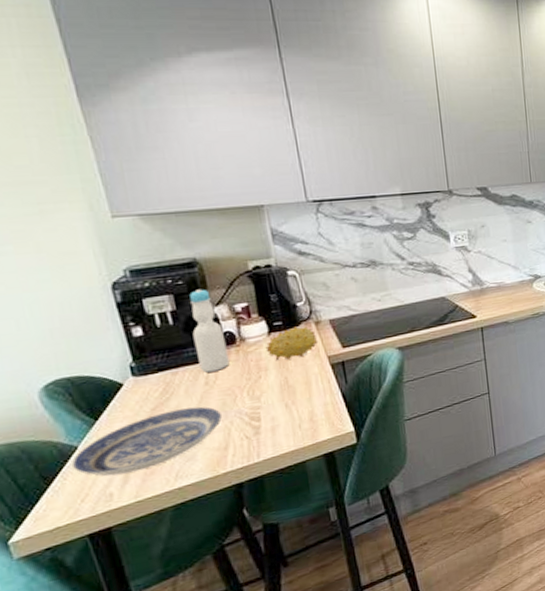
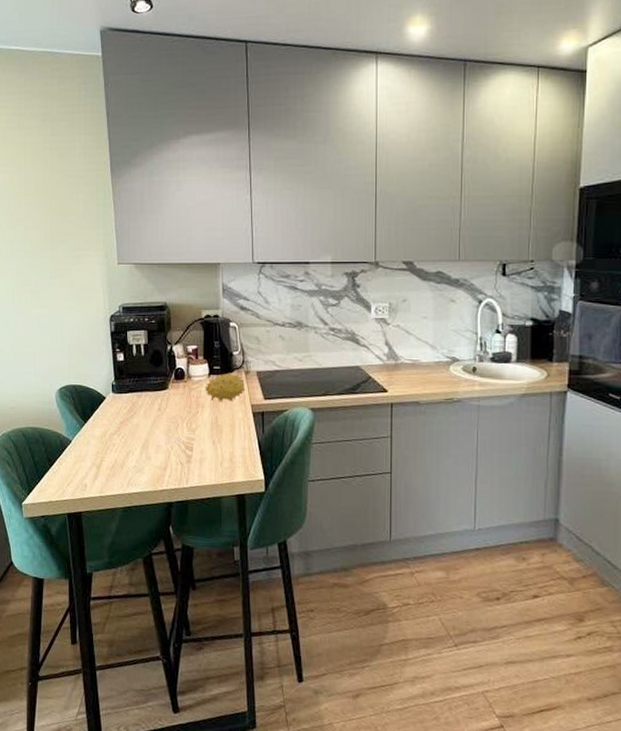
plate: present [72,406,222,476] -> none [67,426,165,471]
bottle: present [189,289,230,373] -> none [155,329,178,400]

